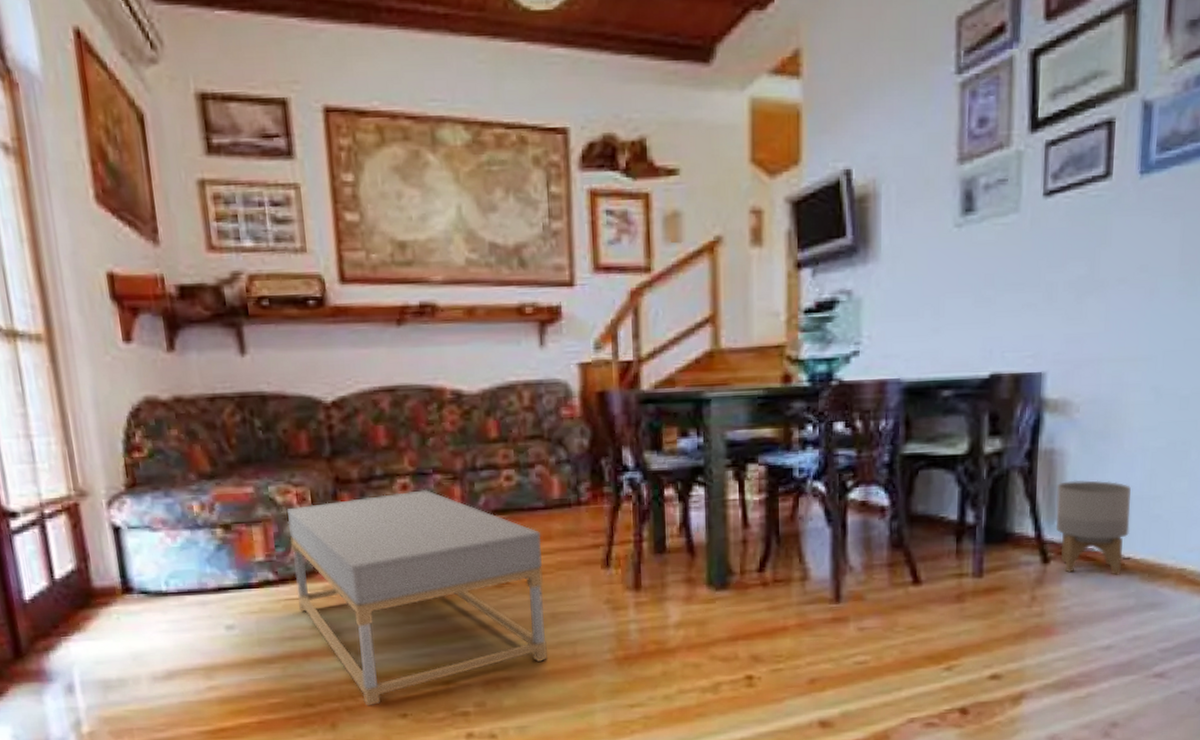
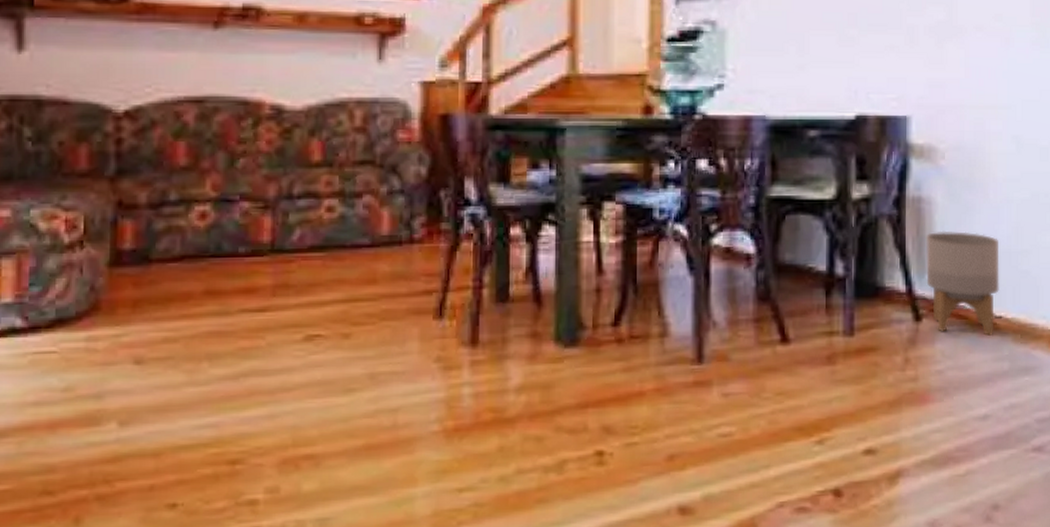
coffee table: present [286,490,547,706] -> none [50,220,365,494]

